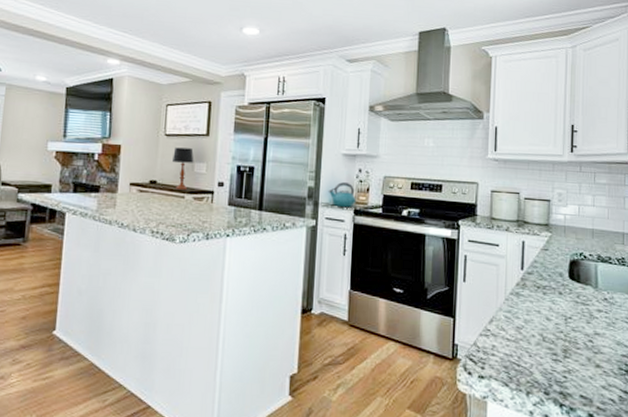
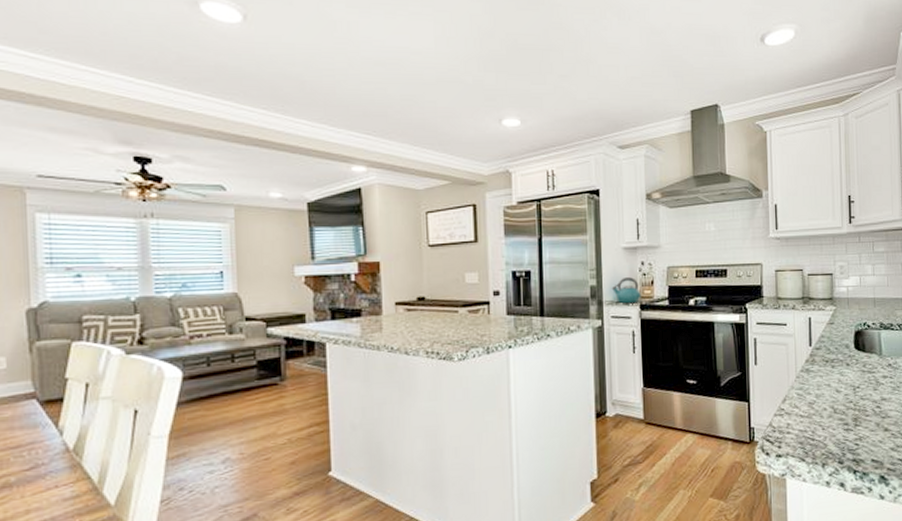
table lamp: present [173,147,194,191] -> none [440,258,464,305]

